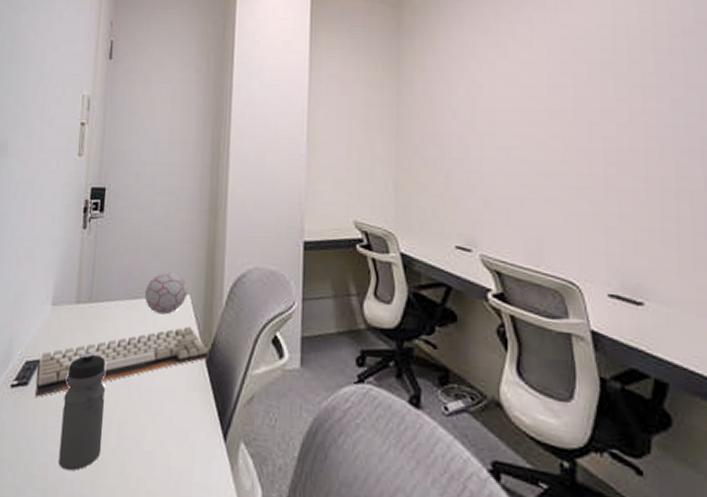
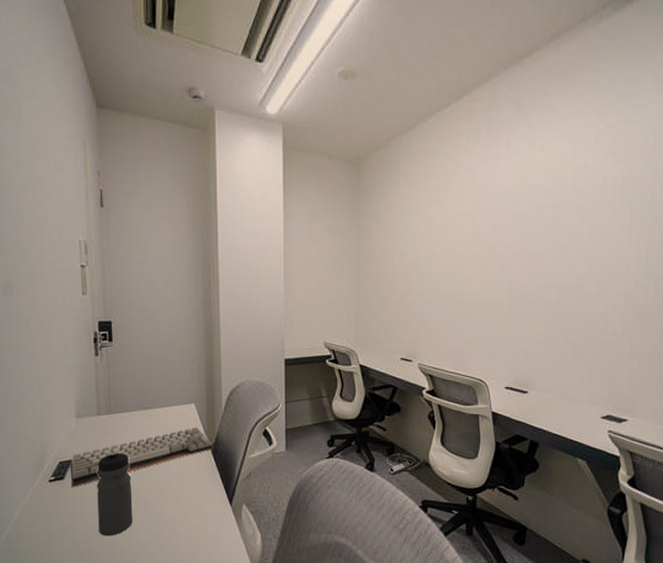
decorative ball: present [145,271,188,315] -> none [156,386,193,420]

